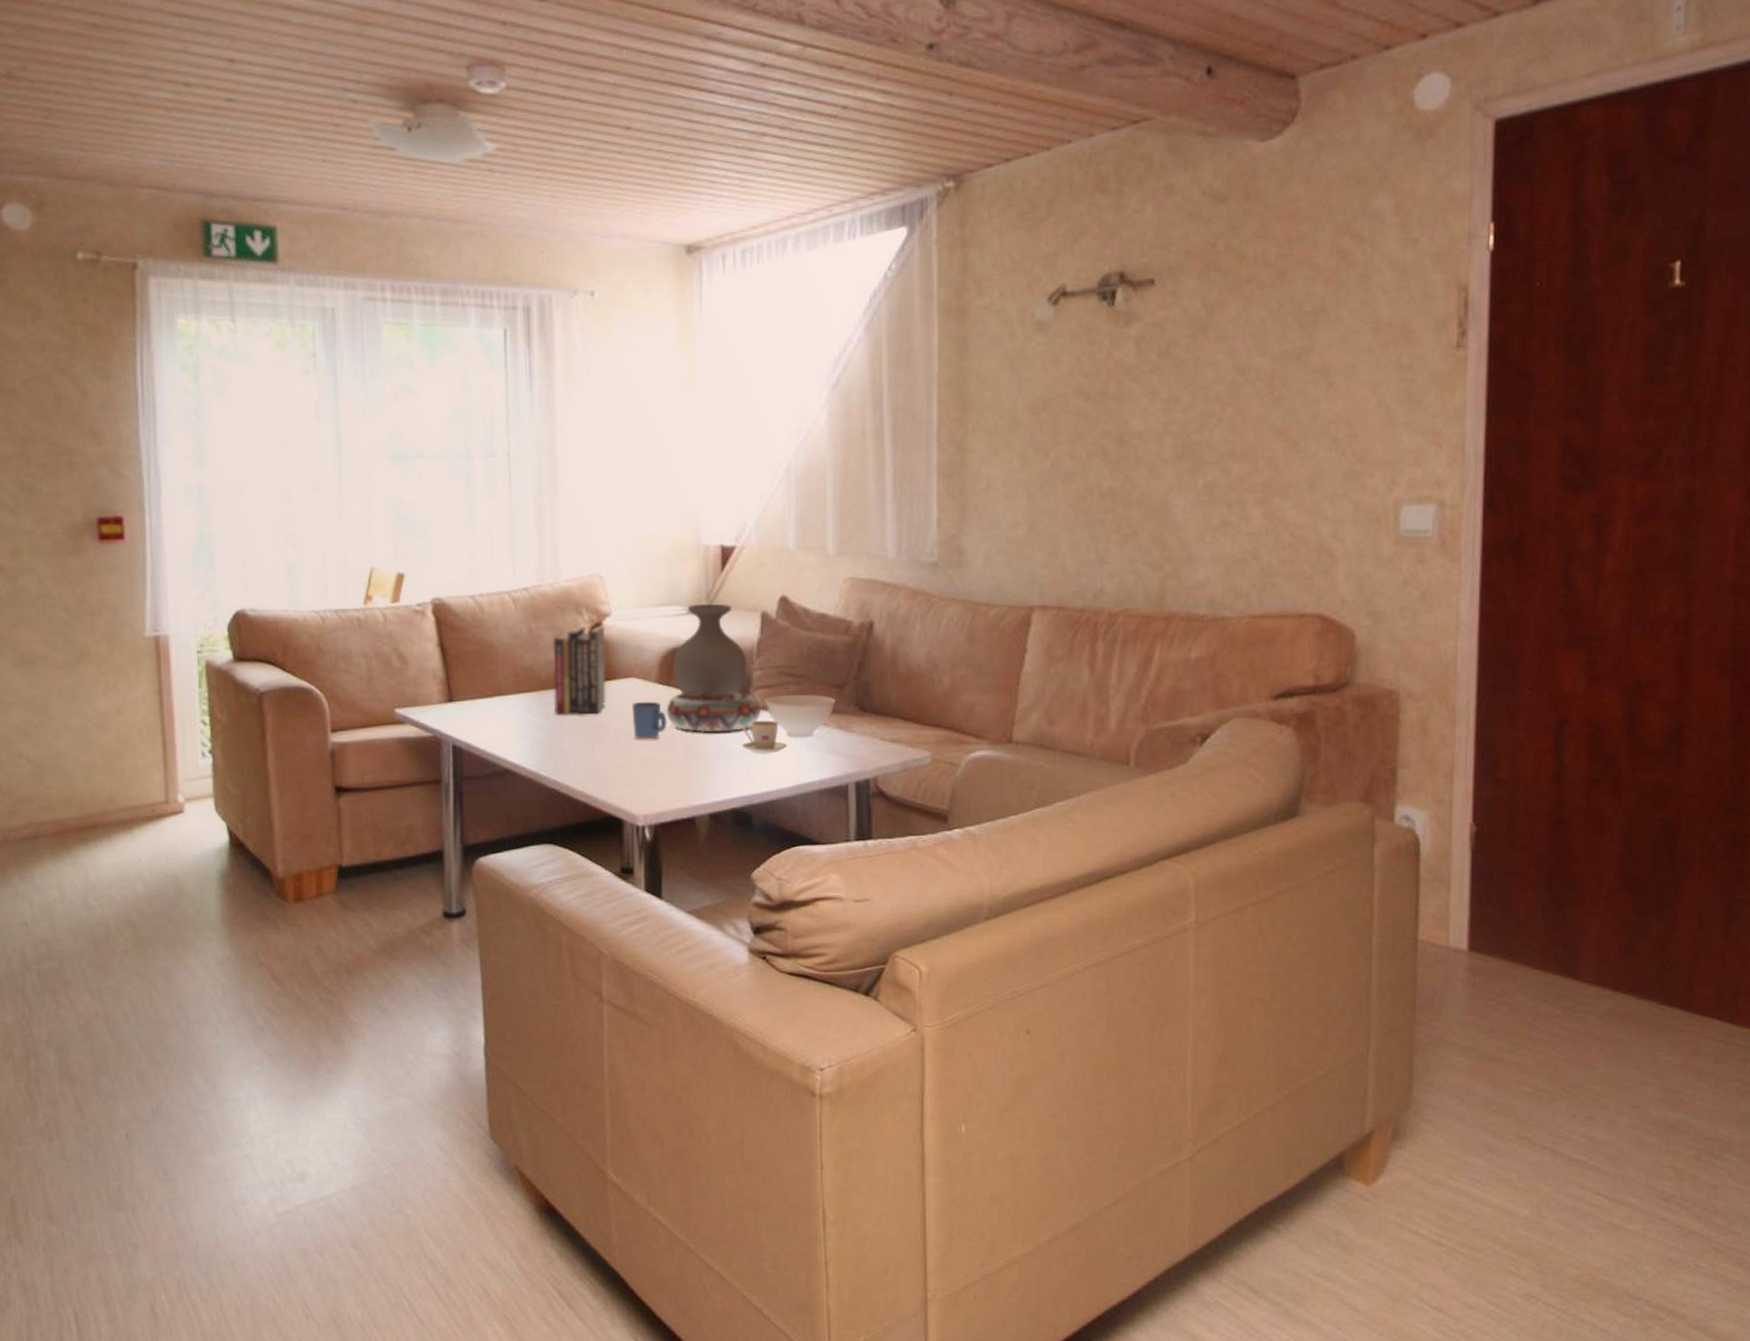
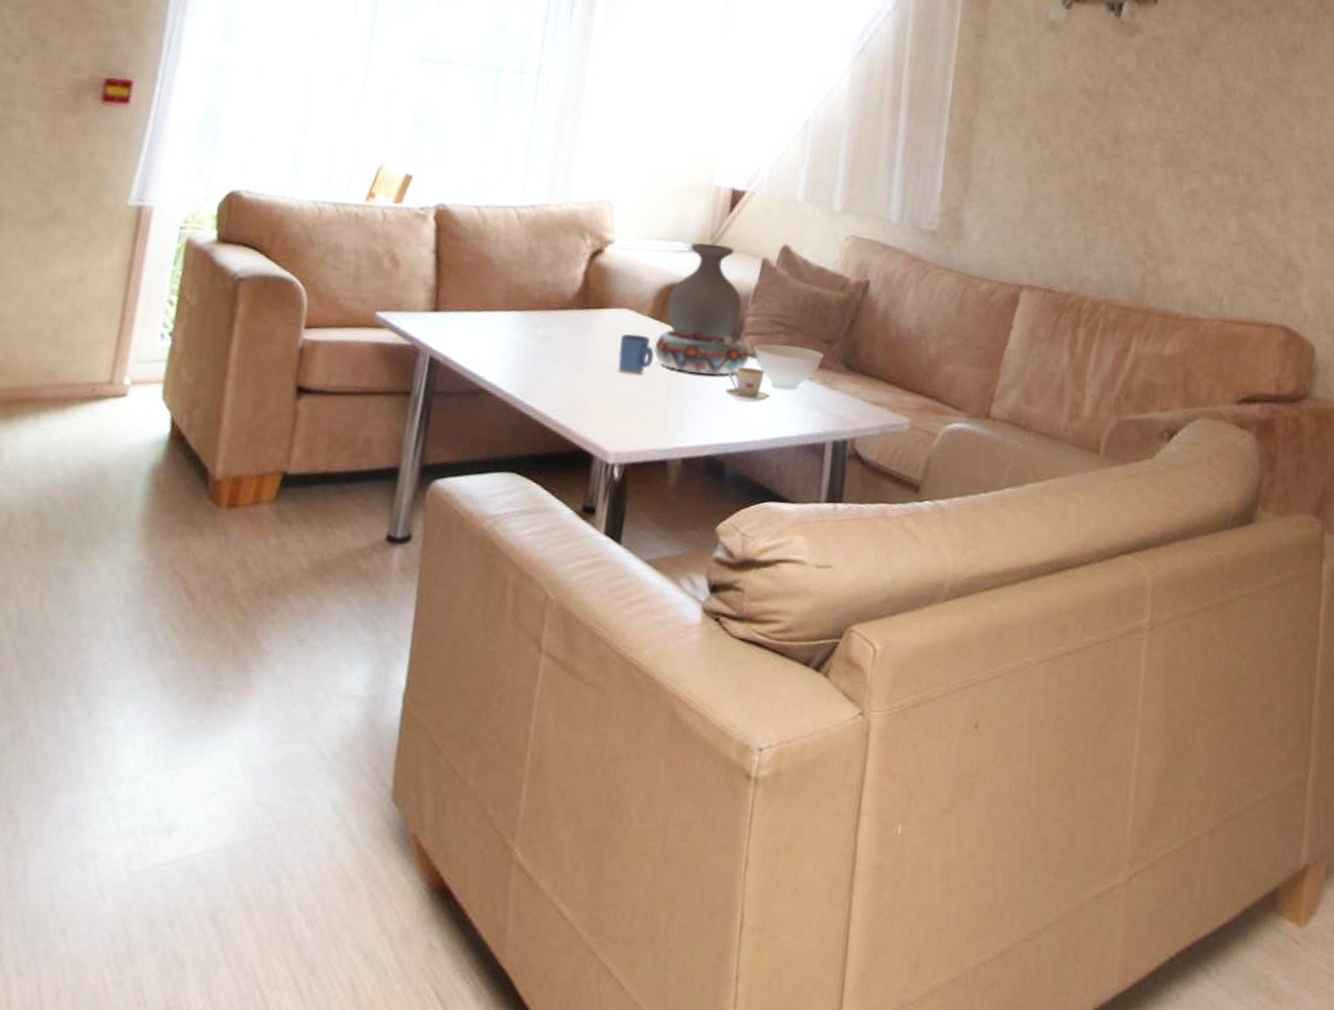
books: present [553,626,606,715] -> none [540,250,605,342]

